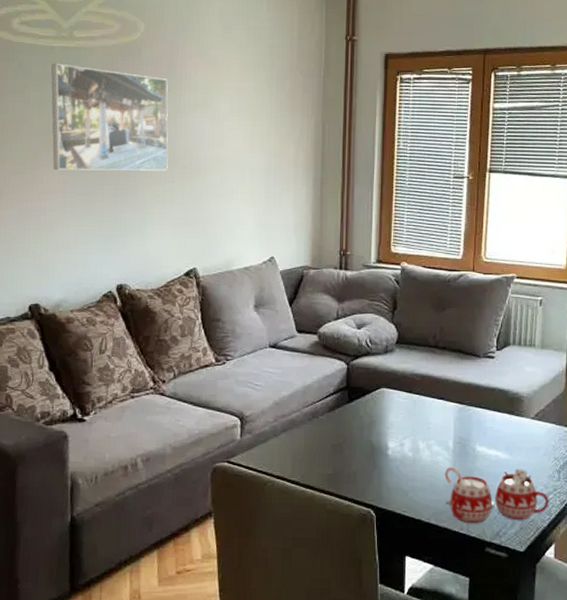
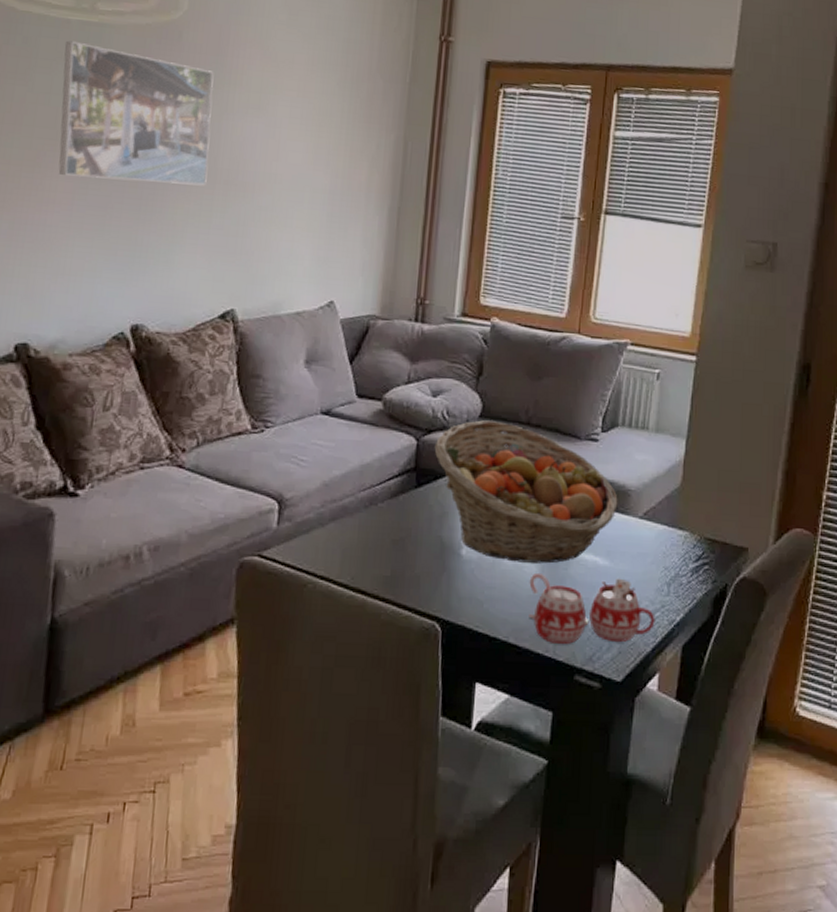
fruit basket: none [361,346,513,459] -> present [434,420,618,564]

